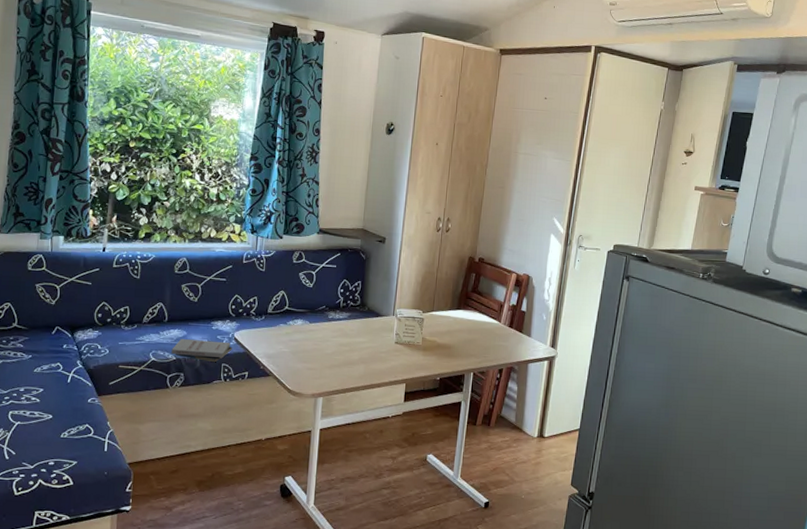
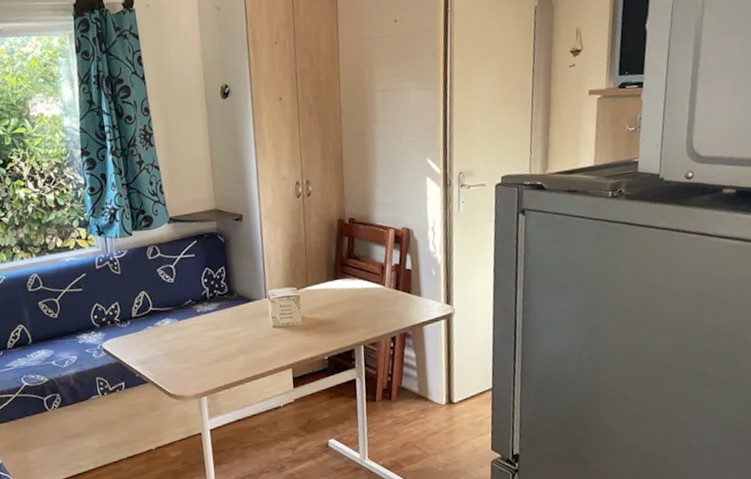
books: present [171,338,233,363] -> none [42,354,104,378]

